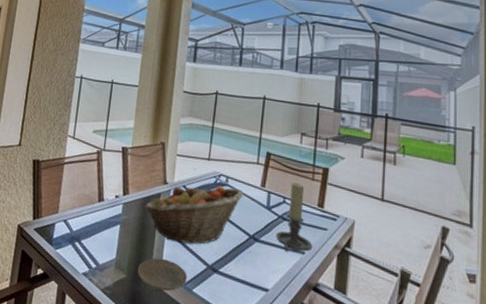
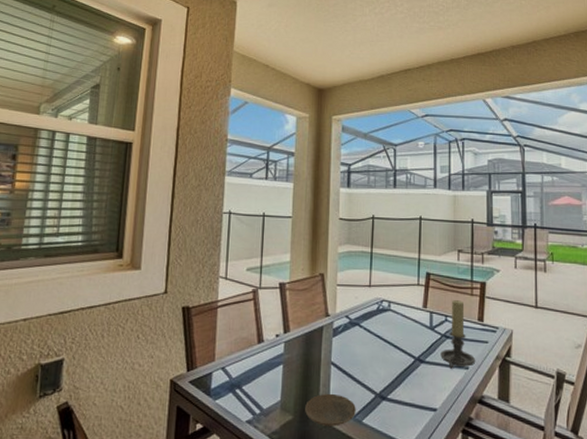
fruit basket: present [145,186,244,245] -> none [308,312,407,375]

